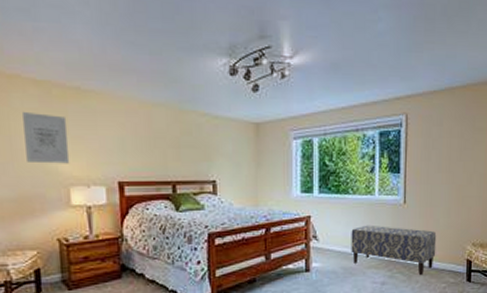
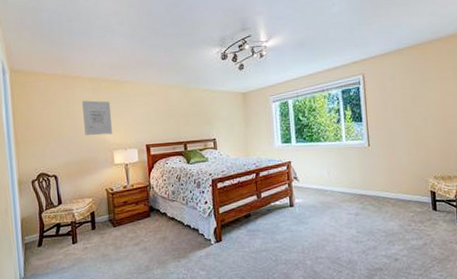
bench: present [351,225,437,275] -> none [325,165,402,206]

